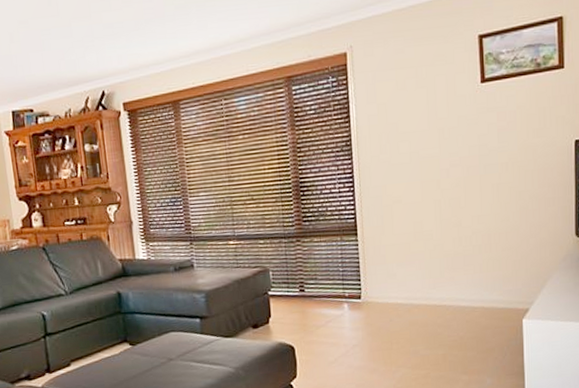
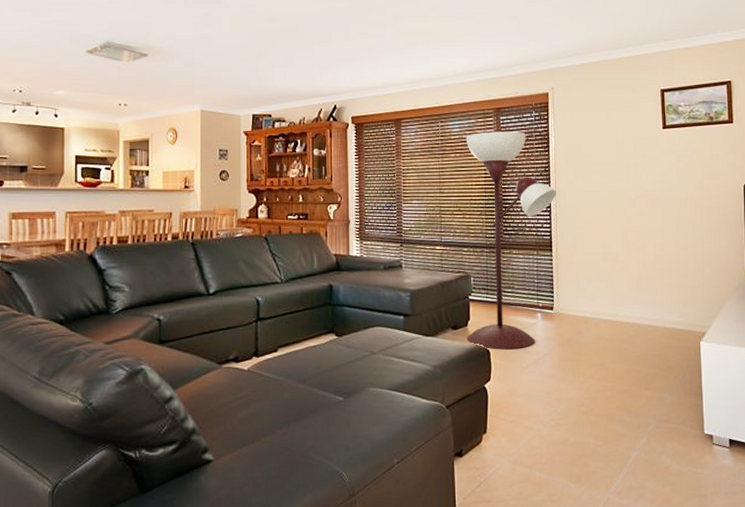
floor lamp: none [254,102,360,345] -> present [466,131,556,350]

